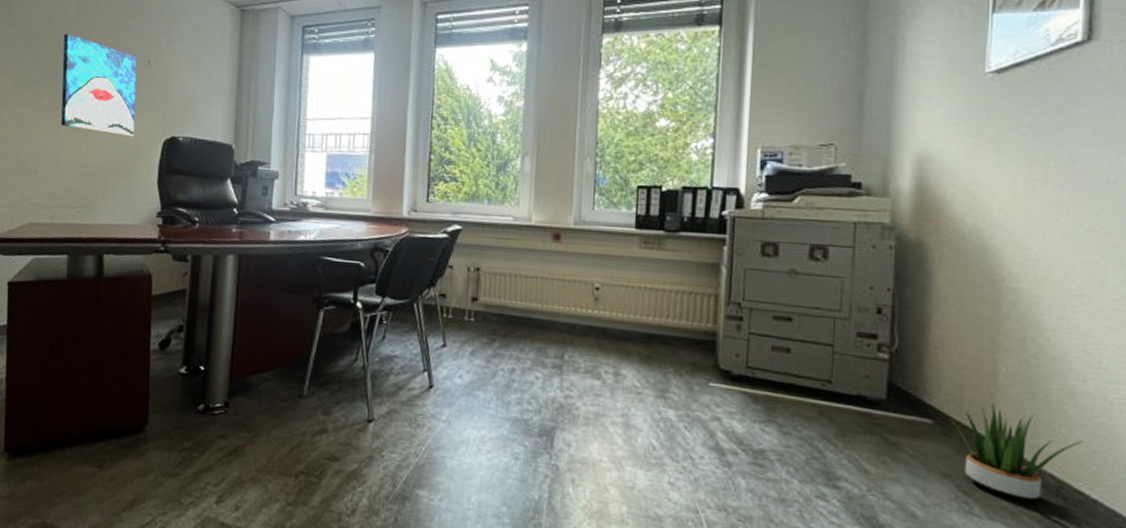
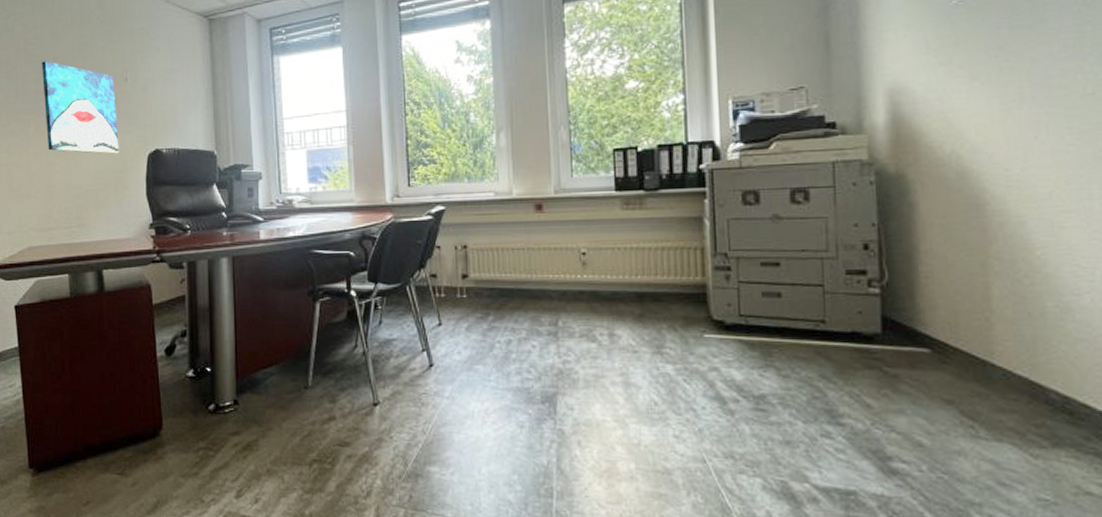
potted plant: present [939,404,1083,500] -> none [935,328,1084,418]

